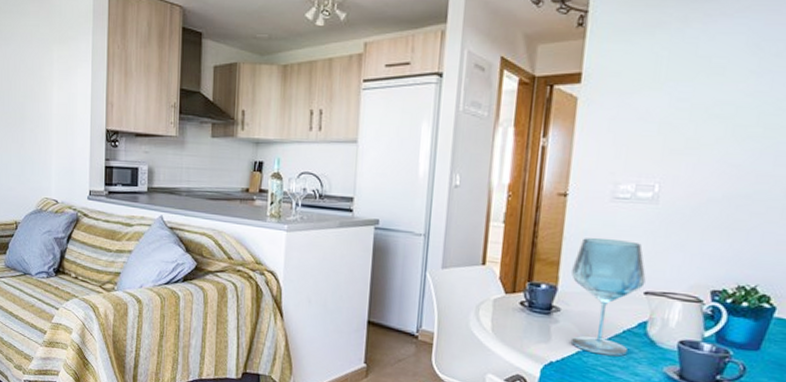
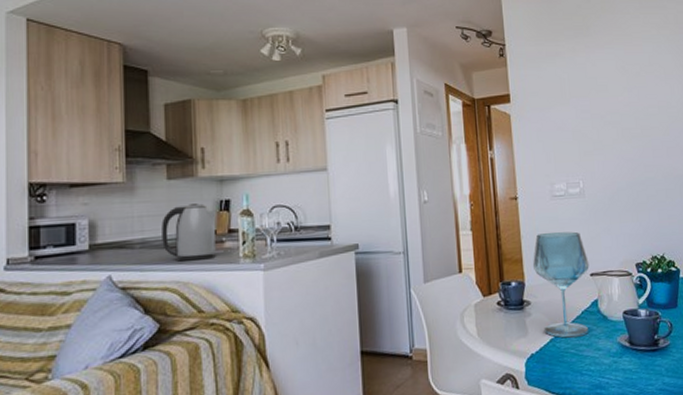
kettle: none [203,162,250,215] -> present [161,203,216,262]

